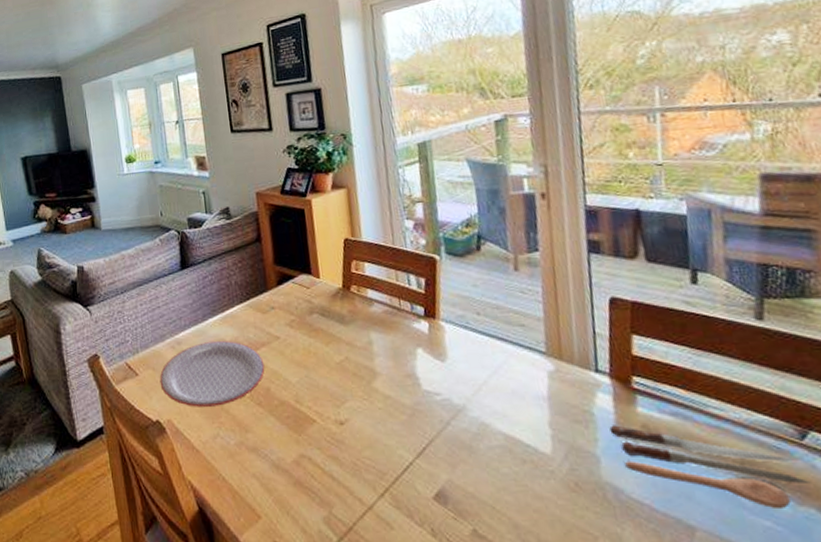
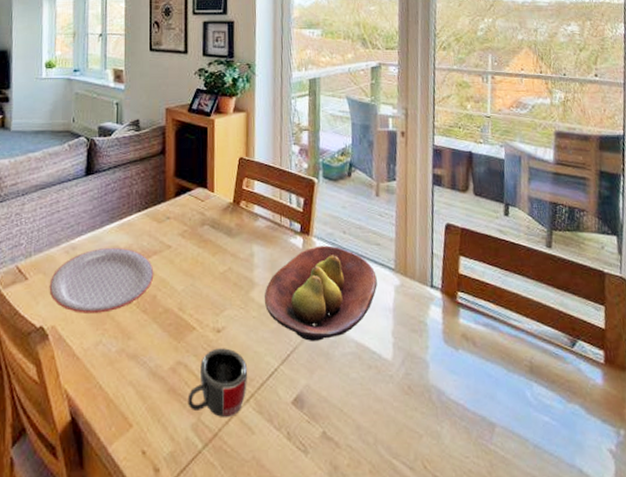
mug: none [315,441,380,511] -> present [188,348,248,417]
fruit bowl: none [389,329,526,433] -> present [264,245,377,341]
spoon: present [609,425,811,510] -> none [438,334,577,407]

